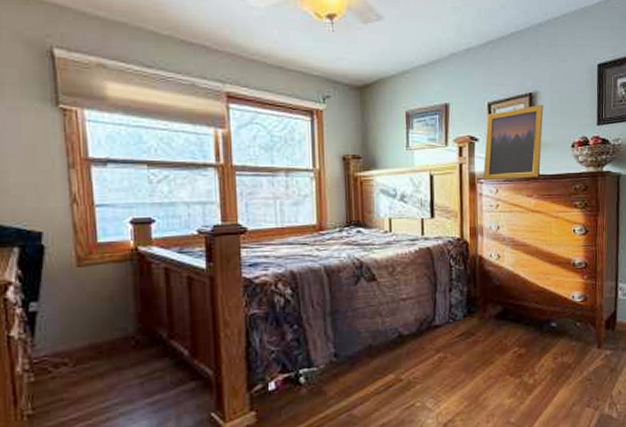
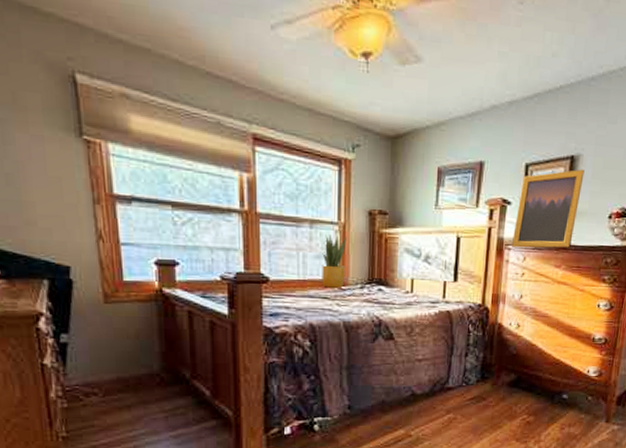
planter: none [299,181,323,234] -> present [322,234,347,288]

